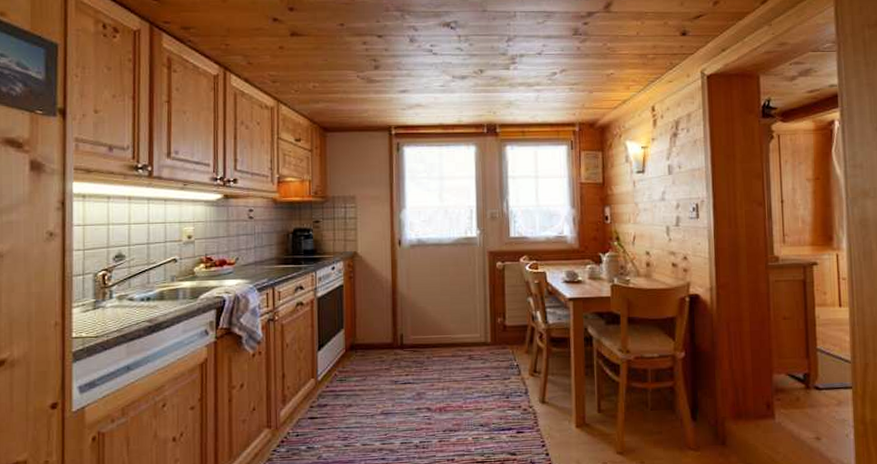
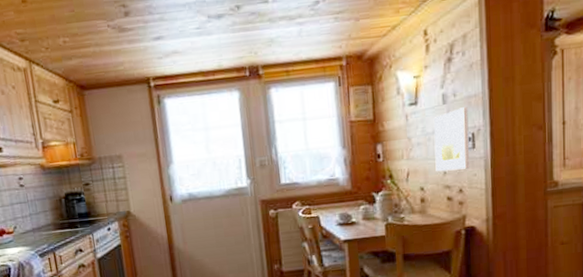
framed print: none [659,179,694,238] -> present [433,107,470,172]

